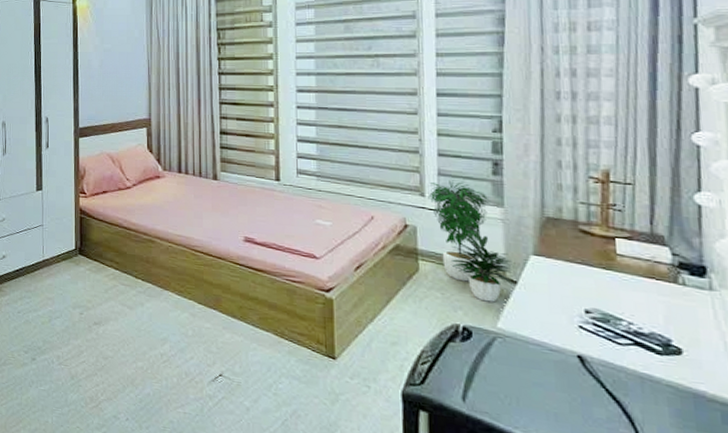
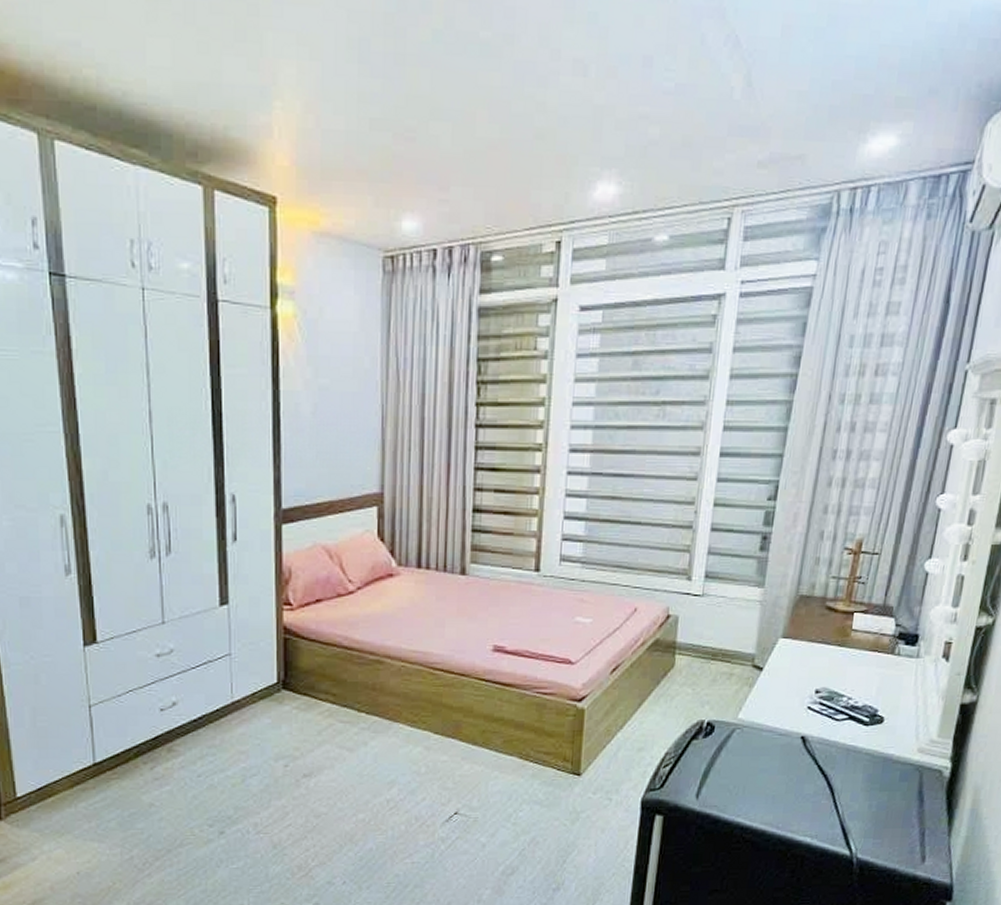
potted plant: present [428,180,515,303] -> none [694,559,762,693]

